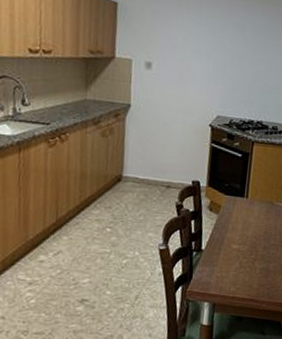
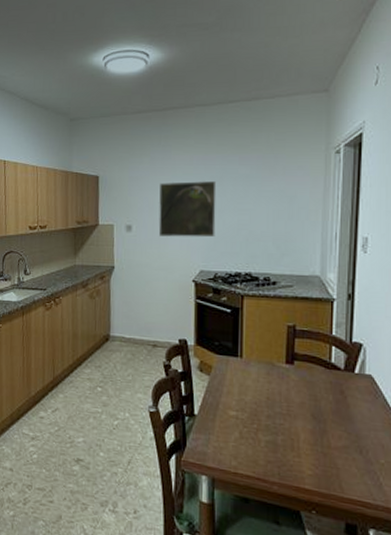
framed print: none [179,21,240,85] -> present [158,181,217,238]

